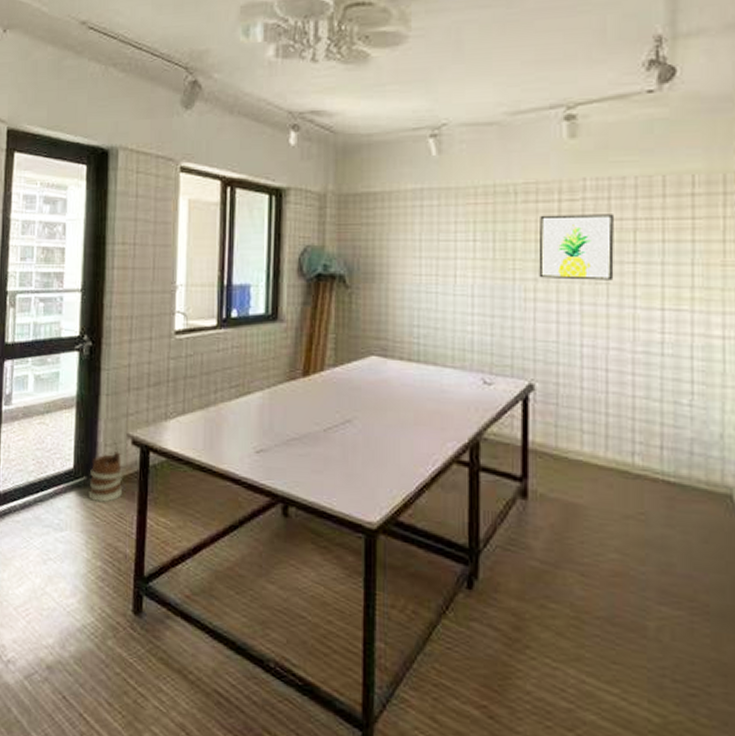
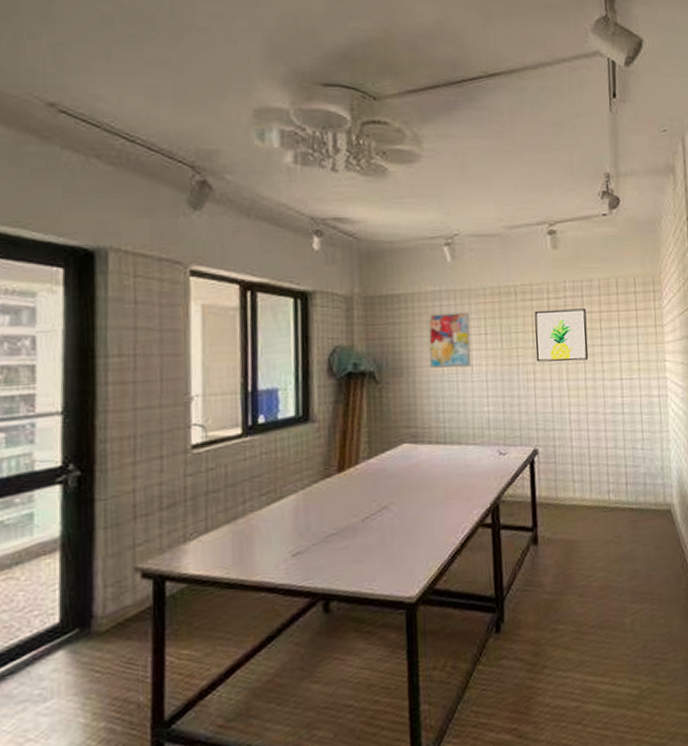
wooden bucket: present [89,436,123,503] -> none [83,575,132,655]
wall art: none [405,214,456,278] -> present [428,312,472,368]

